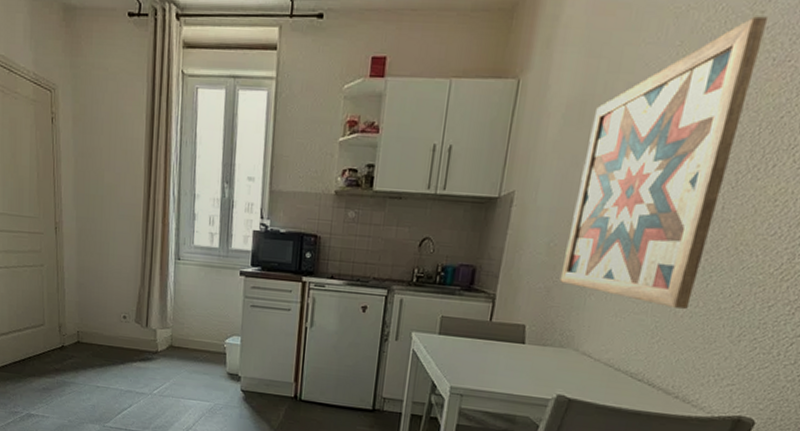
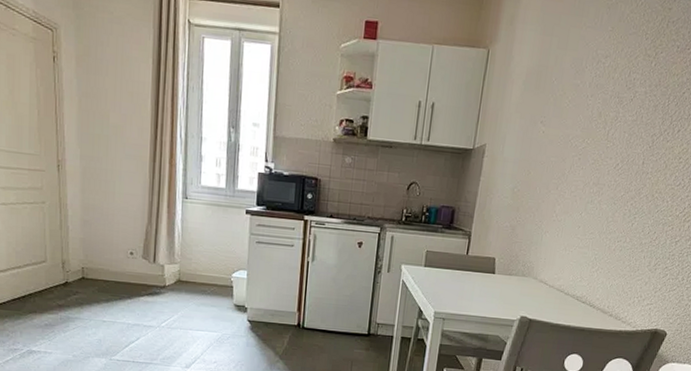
wall art: present [559,16,769,309] -> none [522,12,674,244]

